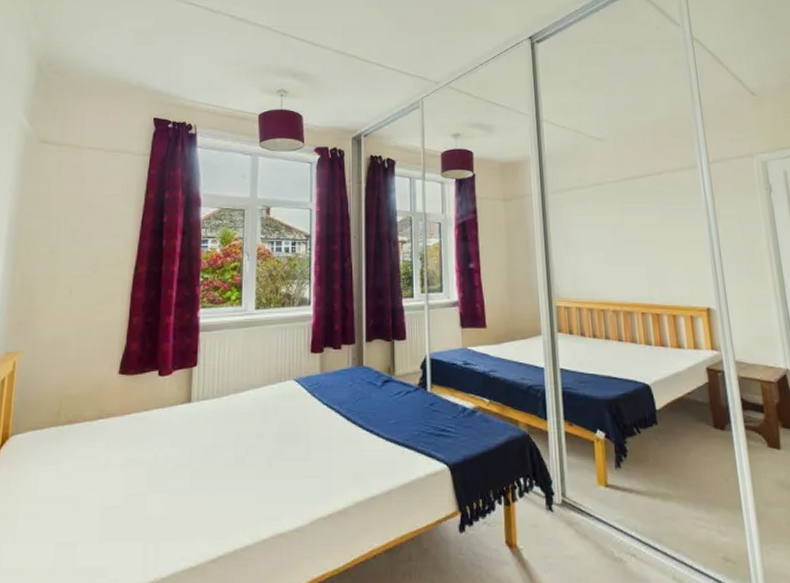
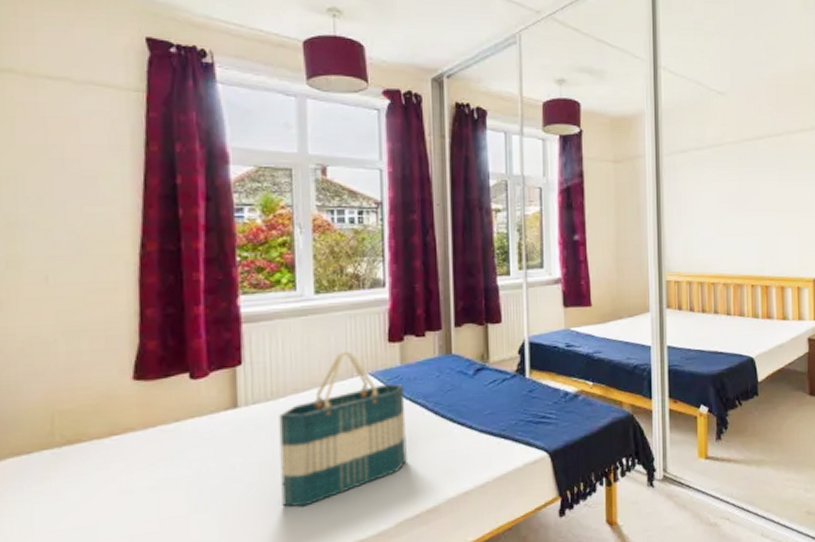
tote bag: none [219,358,324,496] -> present [279,351,408,508]

